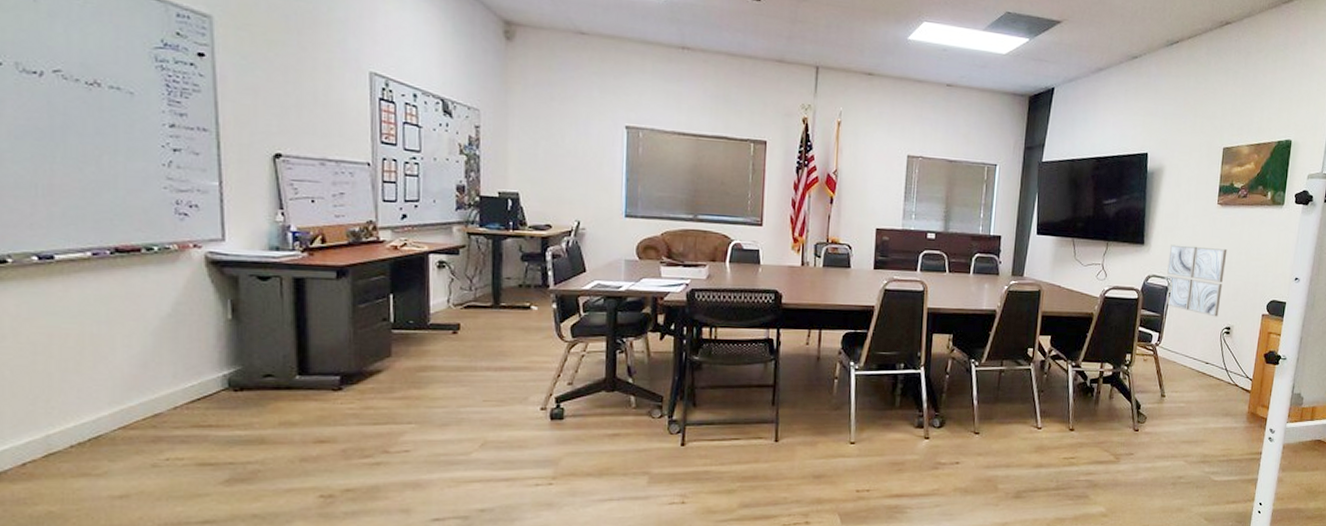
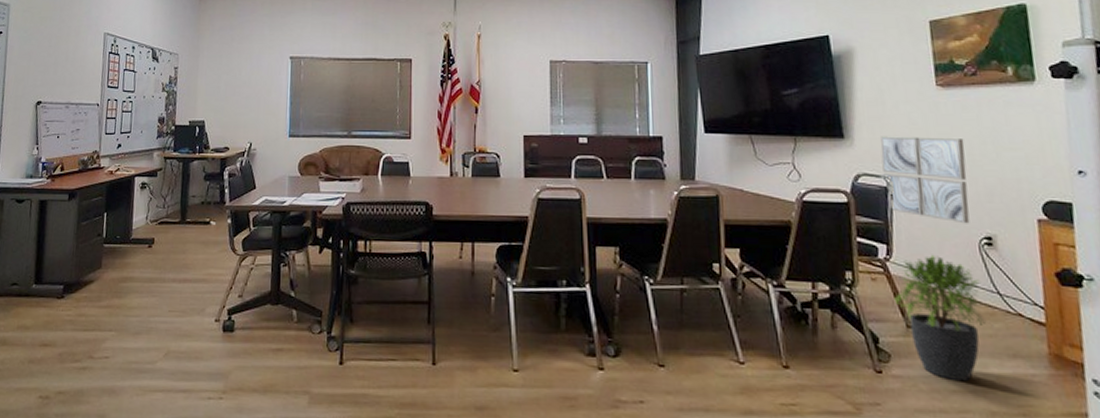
potted plant: none [1156,340,1216,435] -> present [894,254,987,382]

